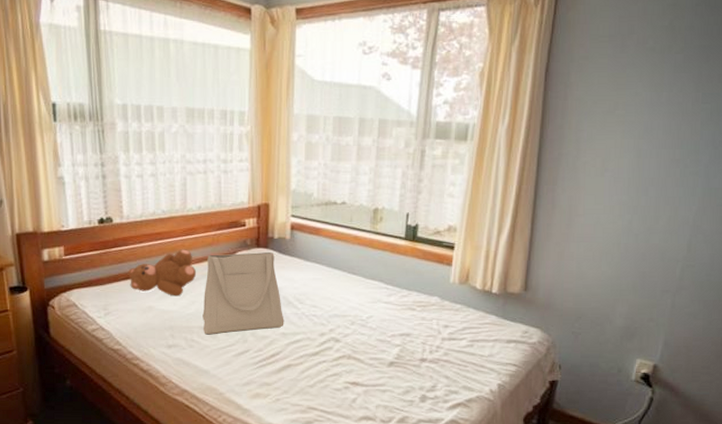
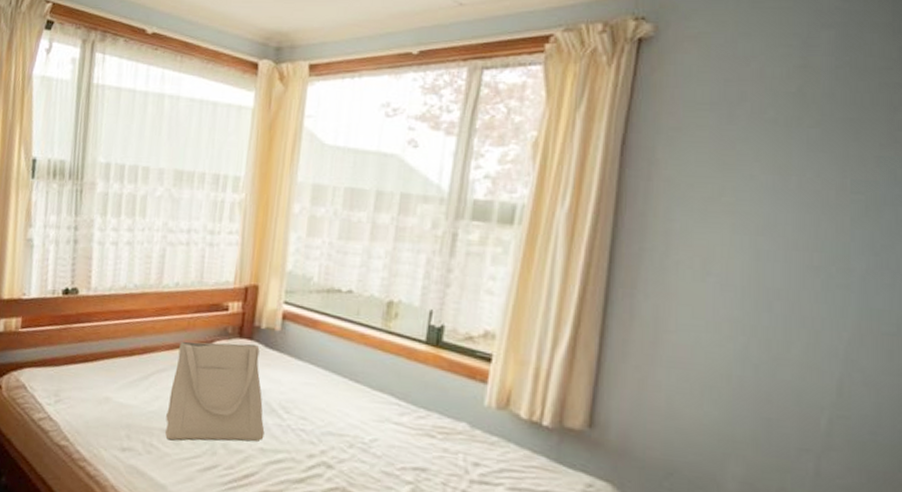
teddy bear: present [127,249,197,296] -> none [87,332,166,389]

